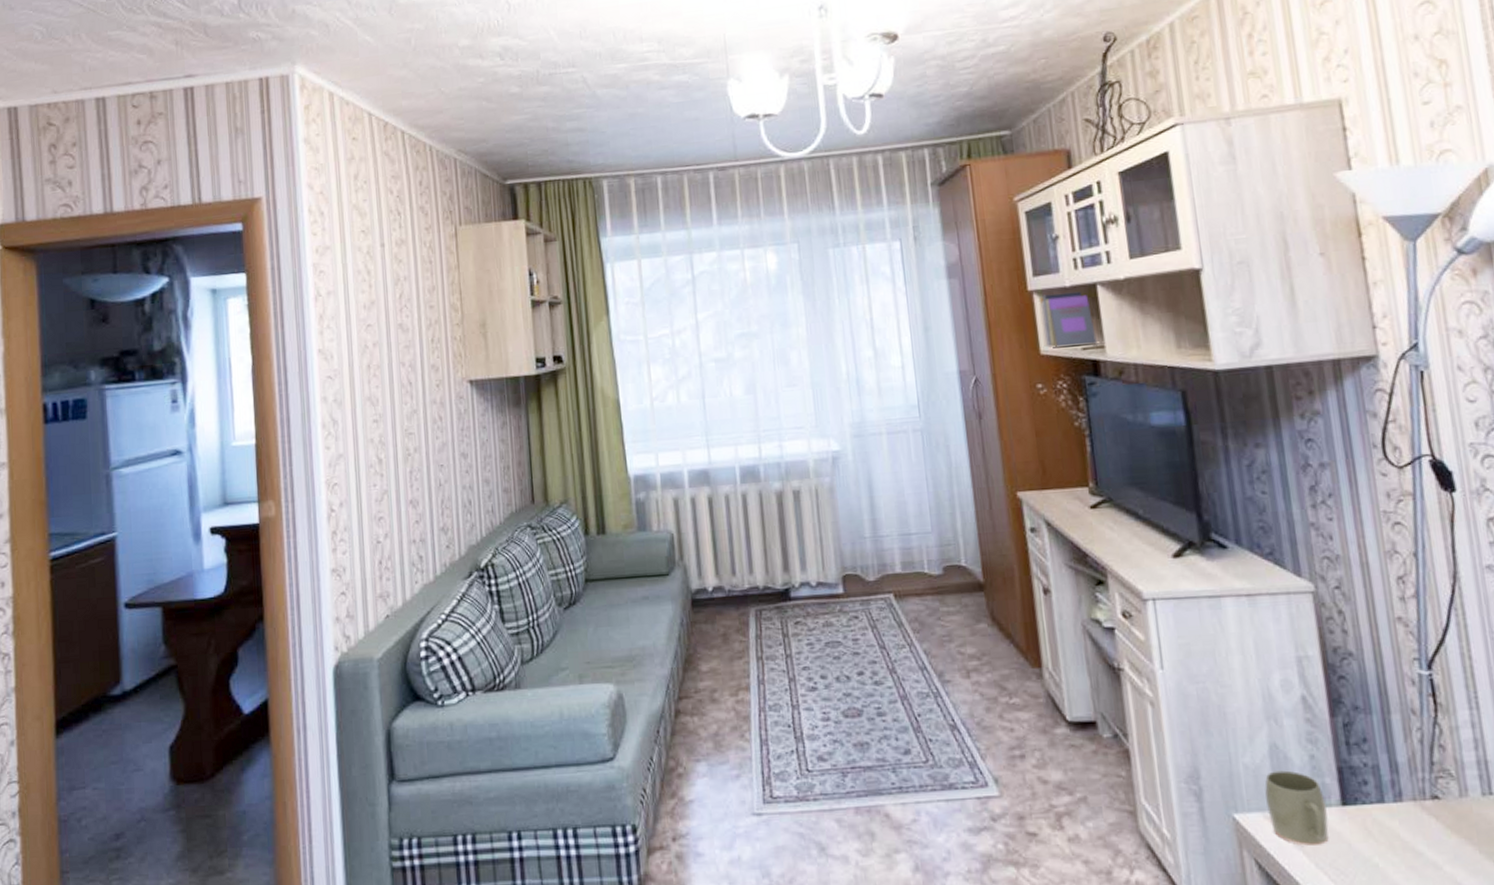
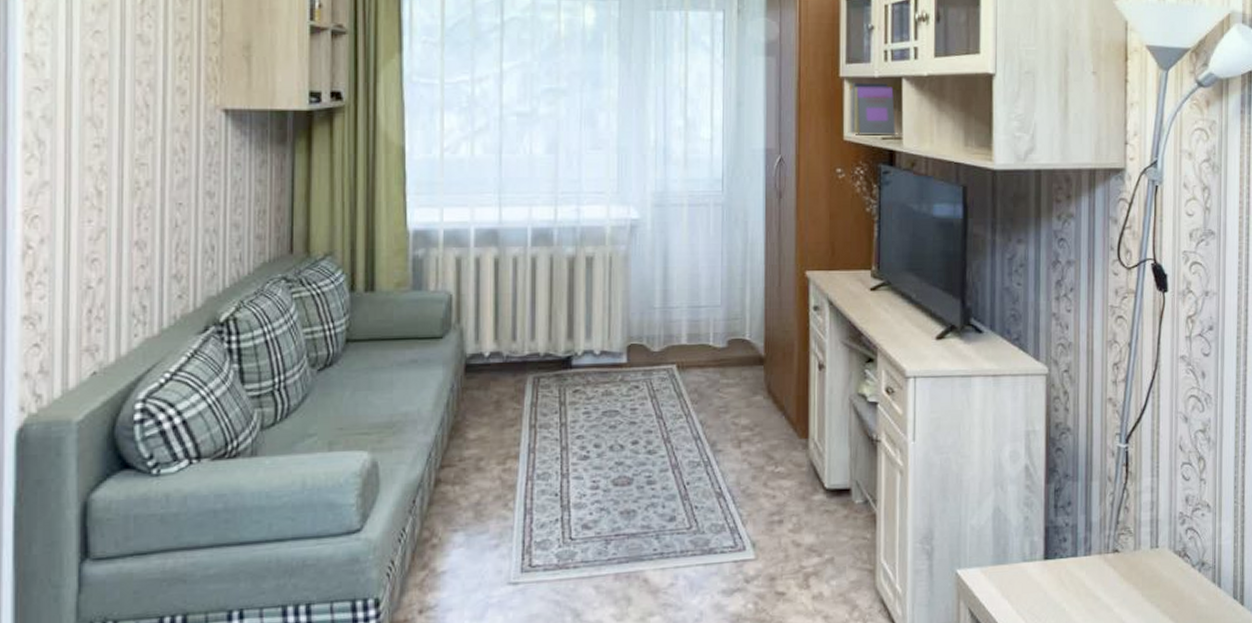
mug: present [1264,770,1329,846] -> none [985,530,1032,595]

